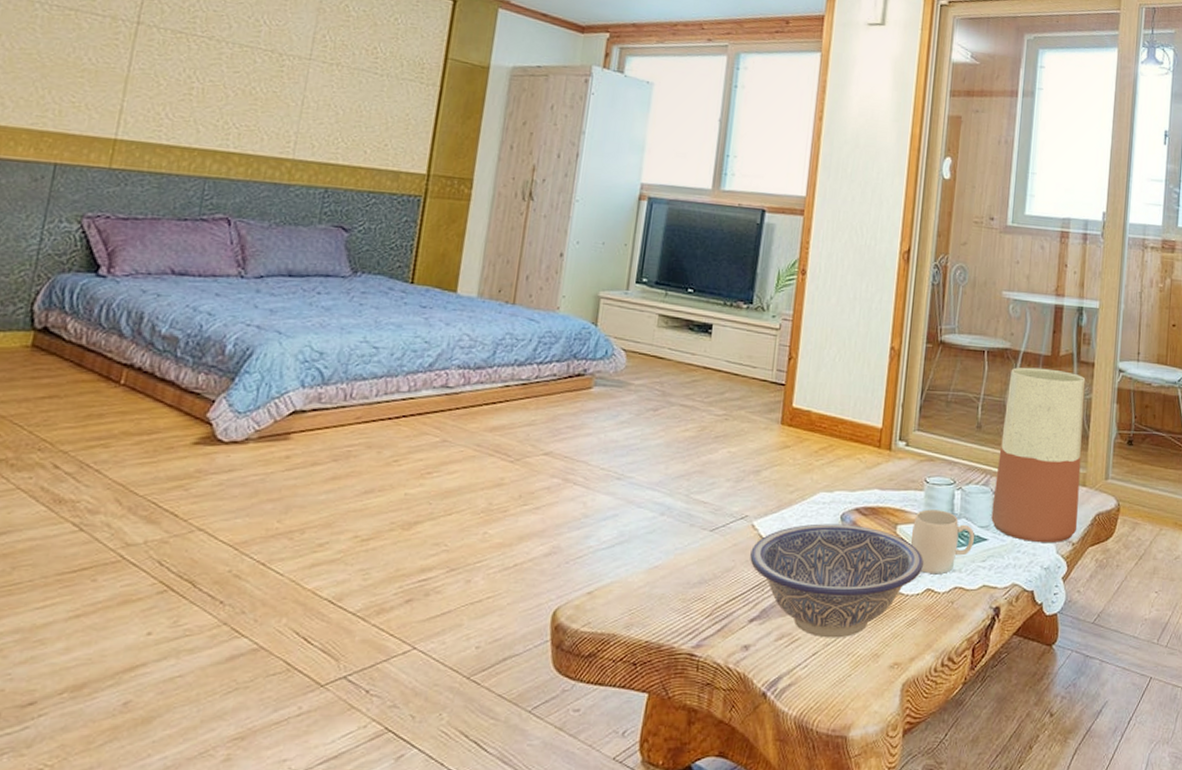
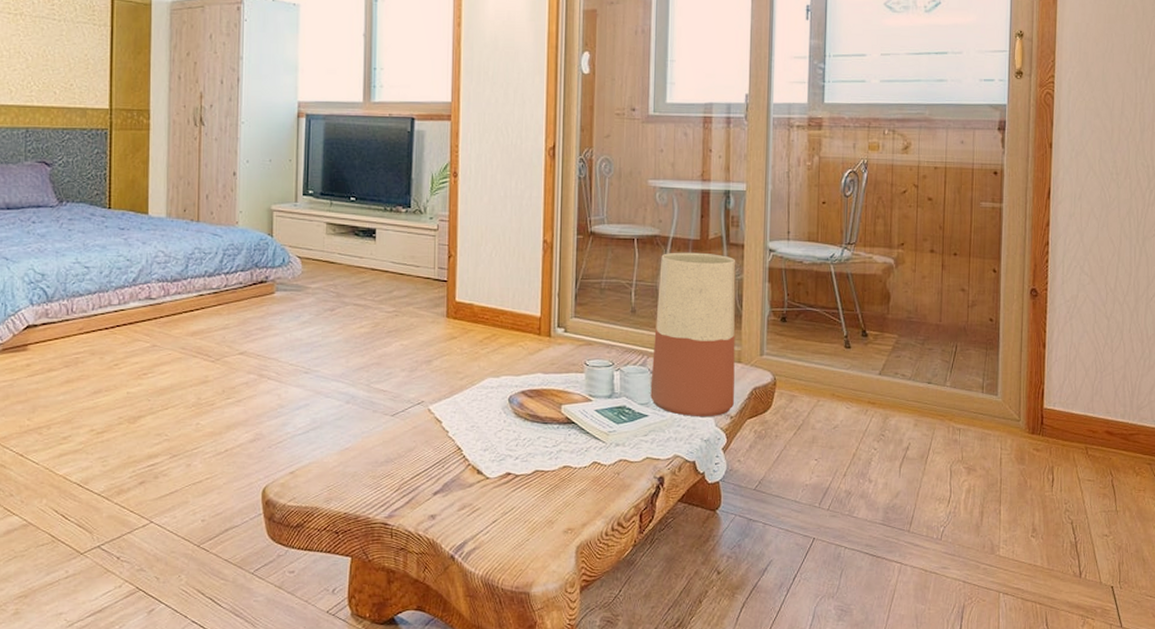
decorative bowl: present [750,523,924,638] -> none [429,406,589,508]
mug: present [910,509,975,575] -> none [575,390,635,449]

